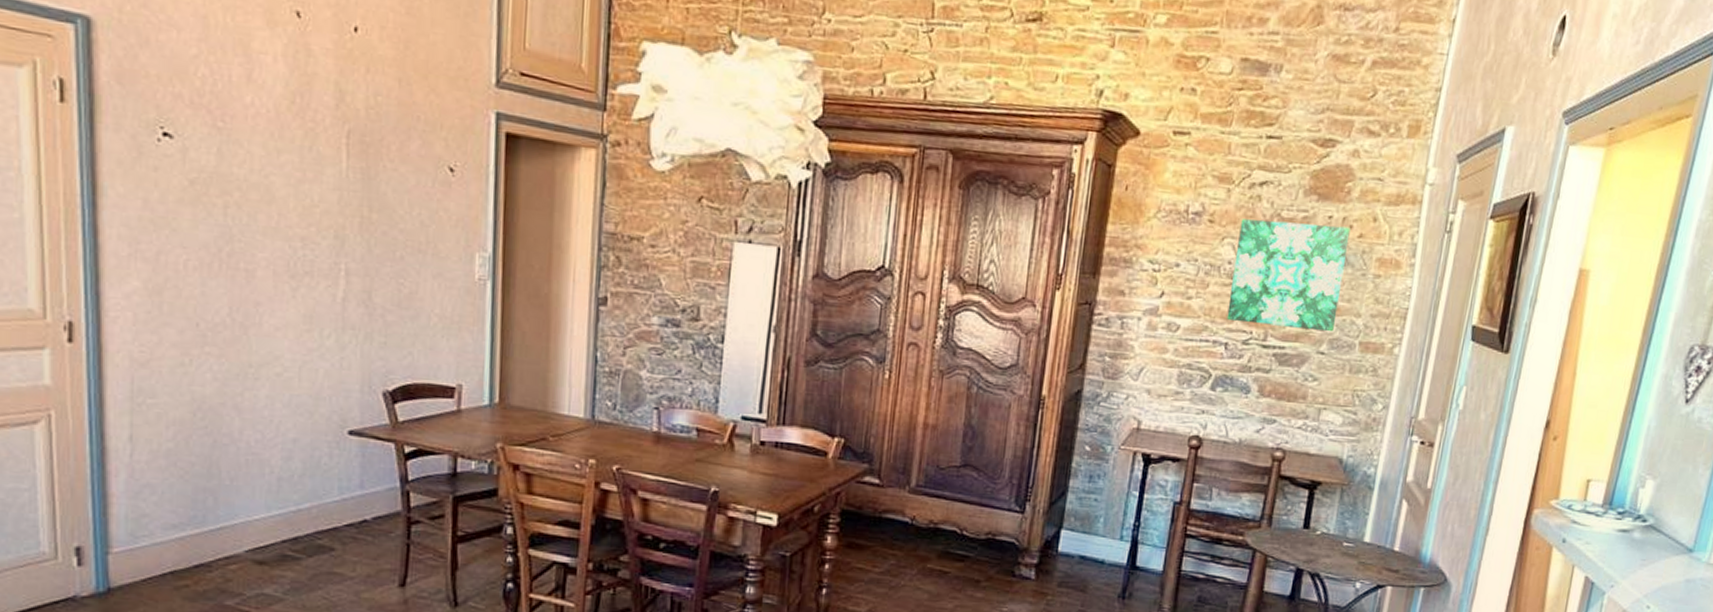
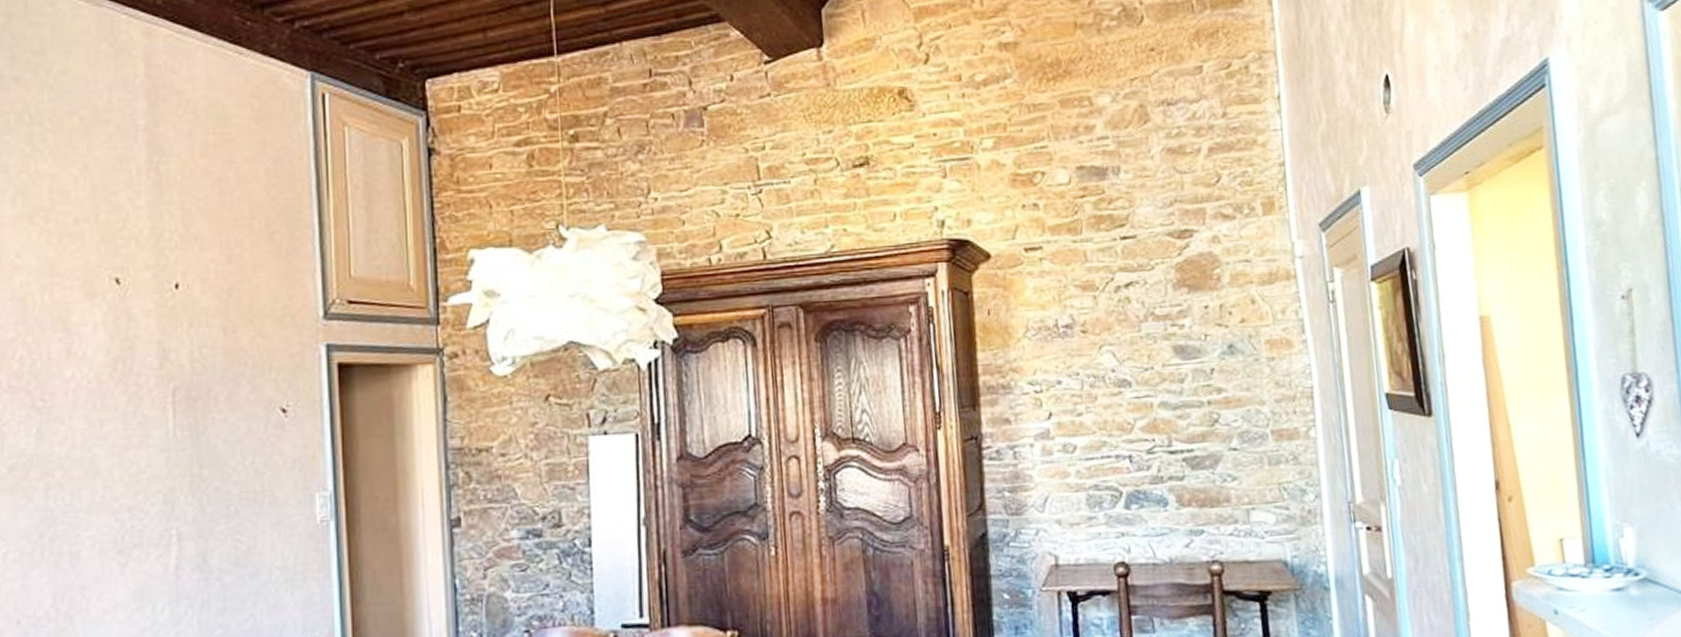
wall art: present [1226,219,1351,332] -> none [1114,314,1240,432]

